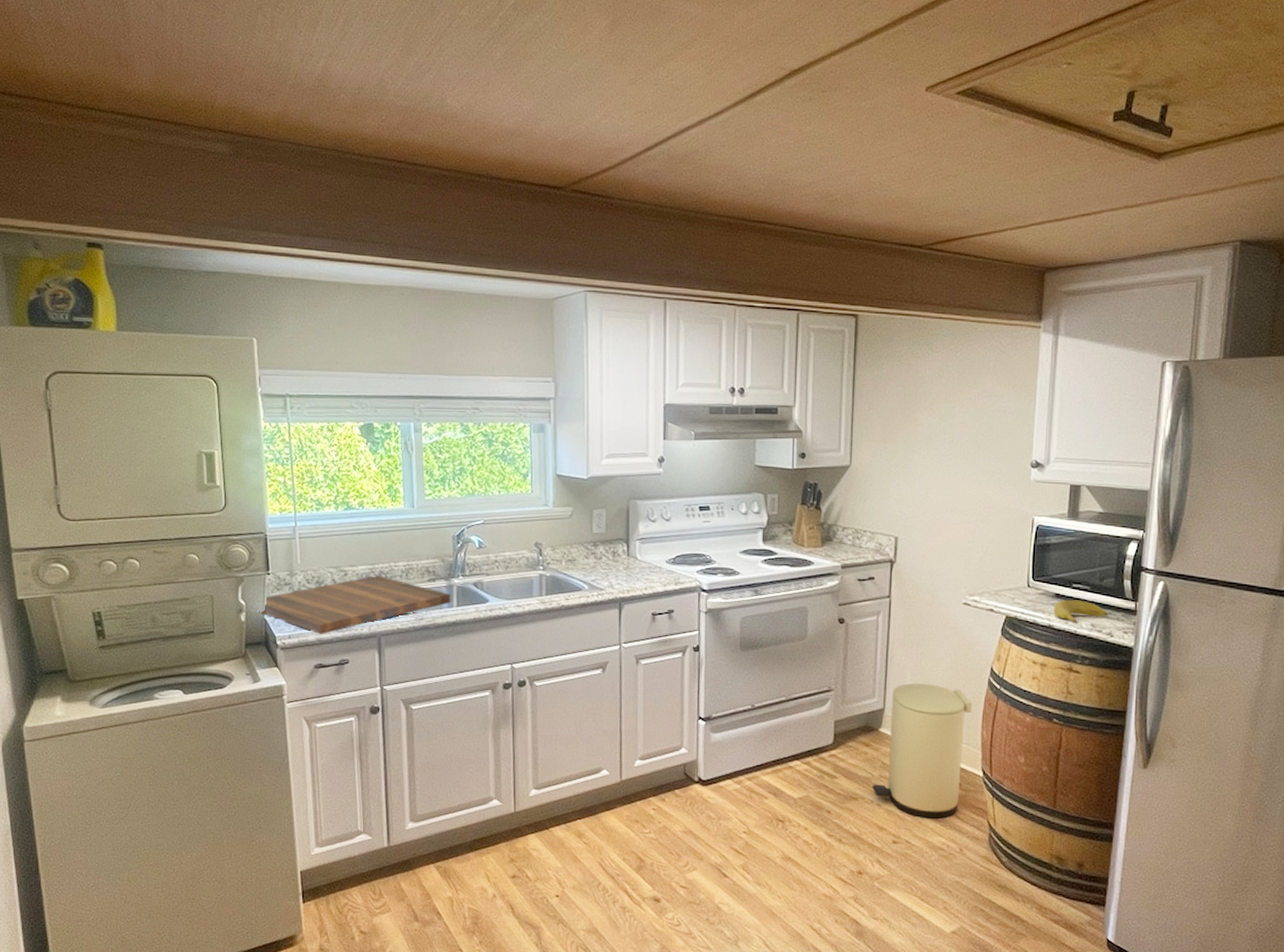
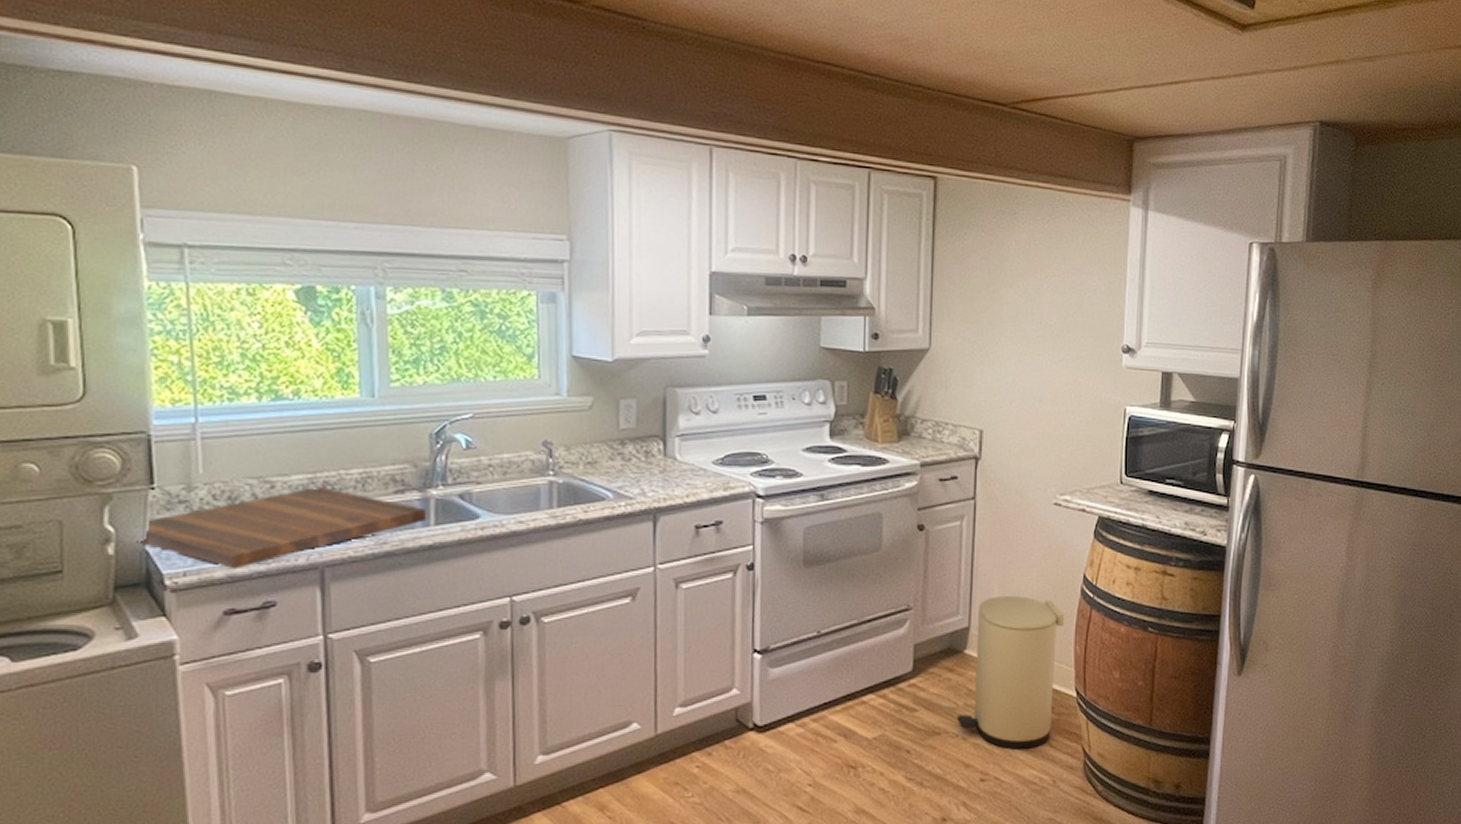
fruit: present [1053,599,1109,624] -> none [1147,496,1202,523]

